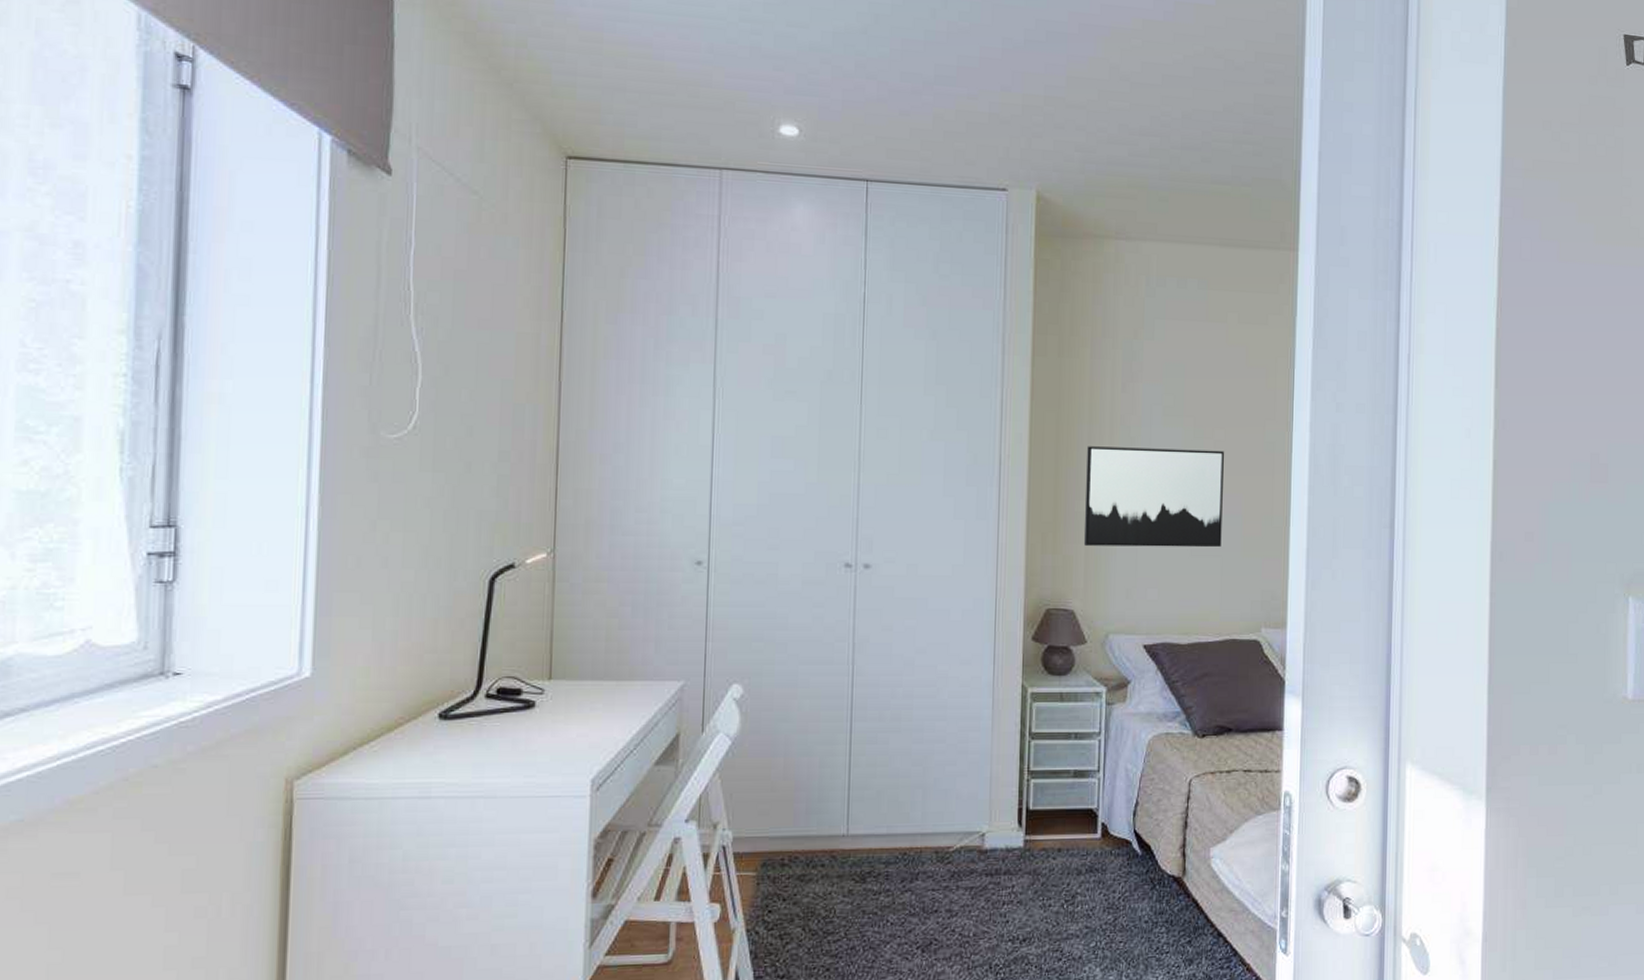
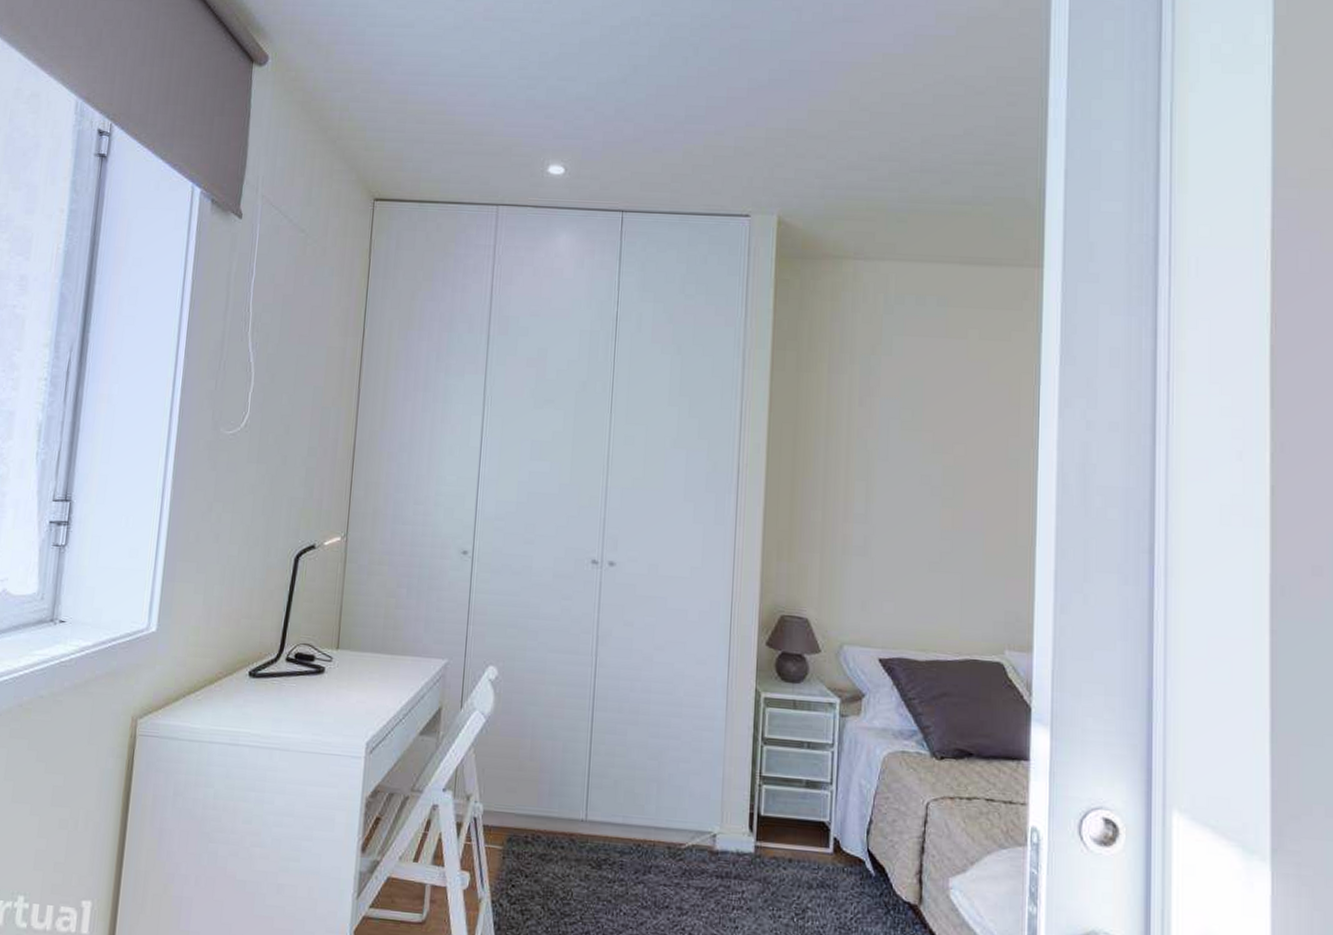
wall art: present [1083,446,1224,548] -> none [818,458,964,564]

